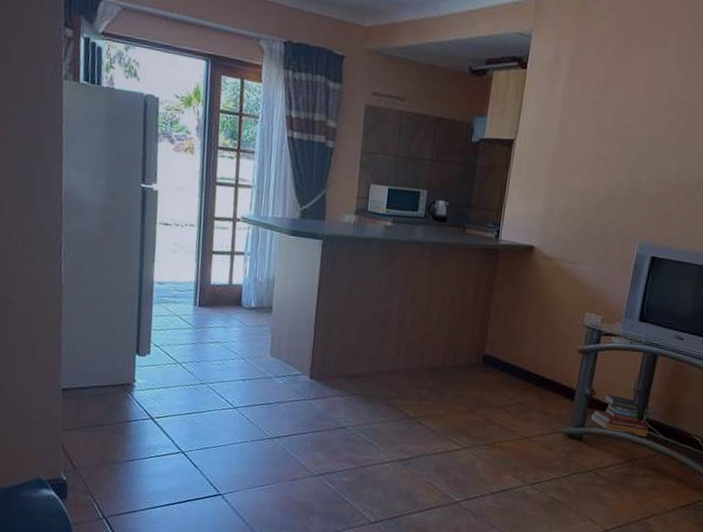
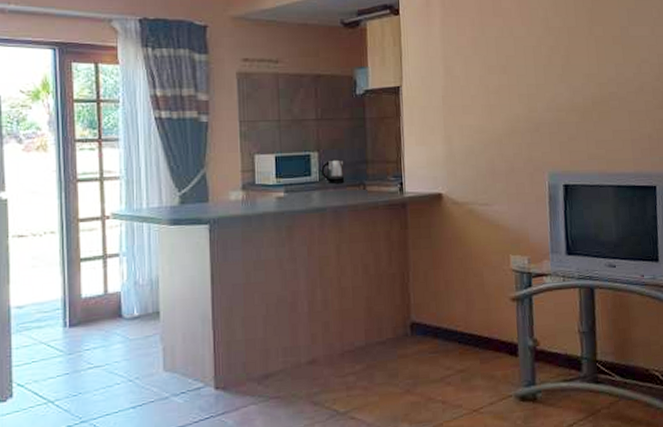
books: present [590,393,651,438] -> none [540,341,604,384]

